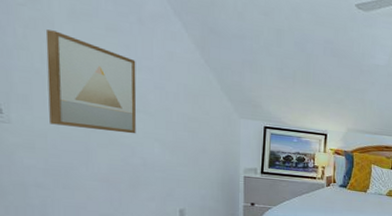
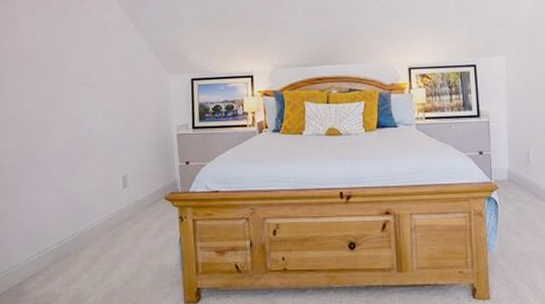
wall art: present [45,29,137,134] -> none [13,25,82,109]

